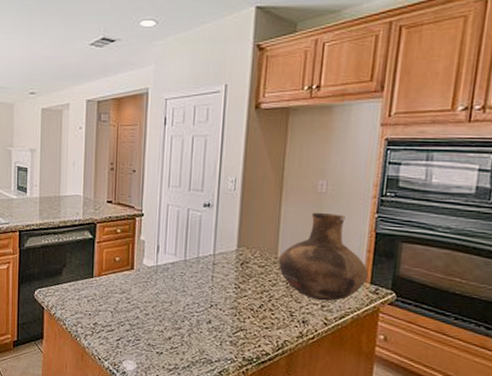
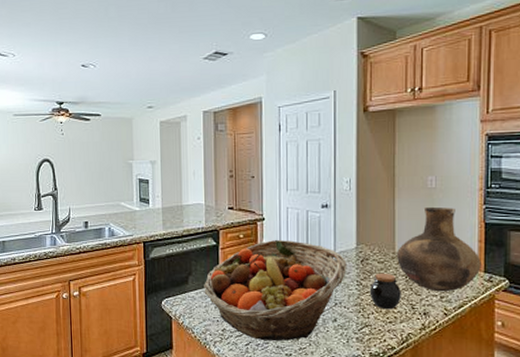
fruit basket: none [77,236,226,339] -> present [204,239,347,342]
jar: none [247,277,281,316] -> present [369,272,401,310]

